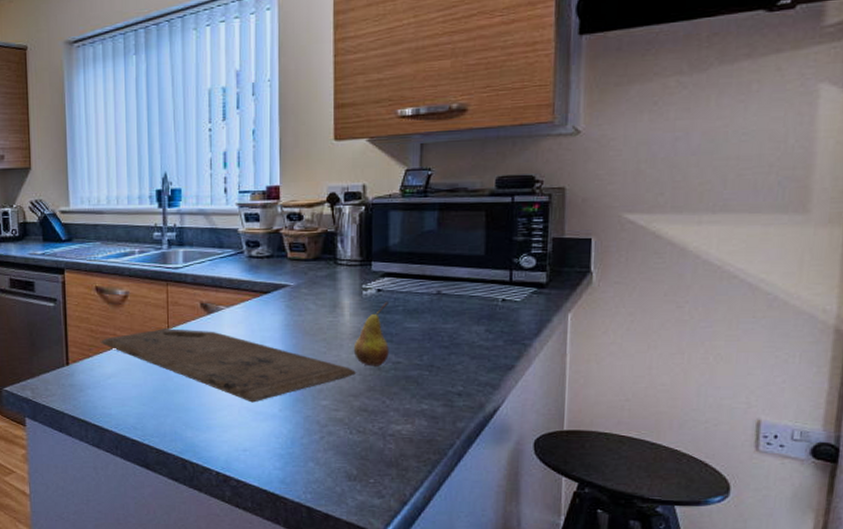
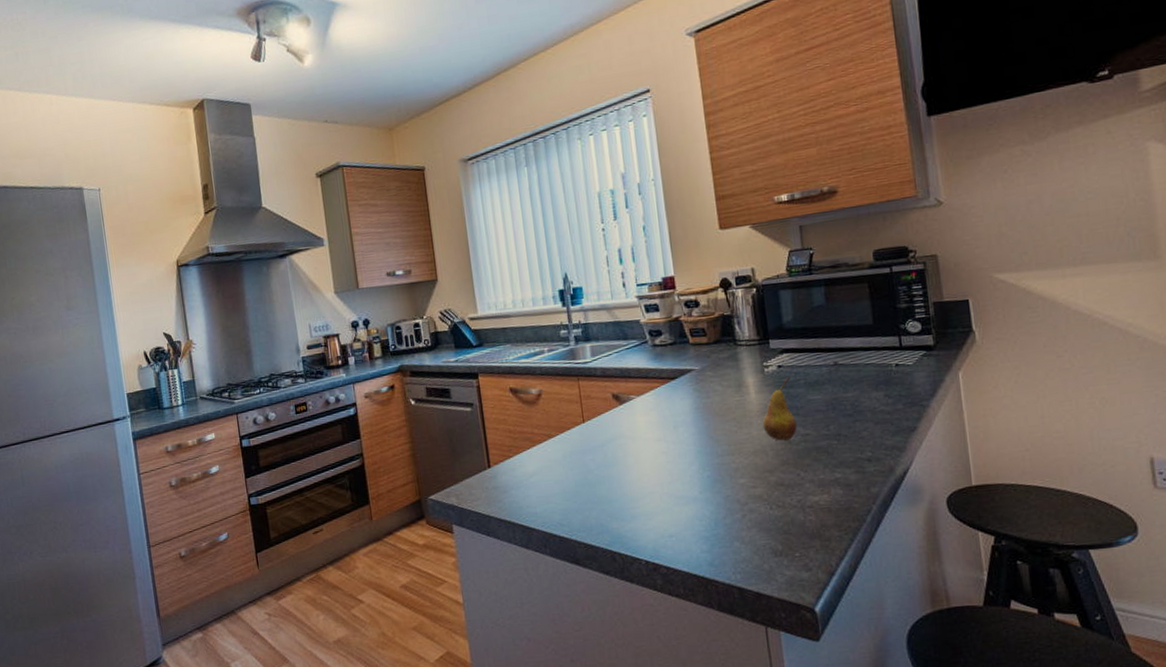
cutting board: present [99,328,357,403] -> none [518,420,769,488]

